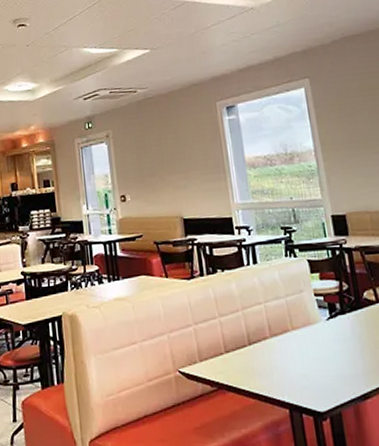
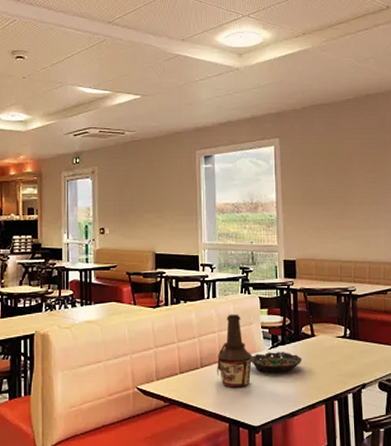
bottle: none [266,281,309,367] -> present [217,314,253,388]
bowl: none [306,322,368,349] -> present [251,352,302,374]

